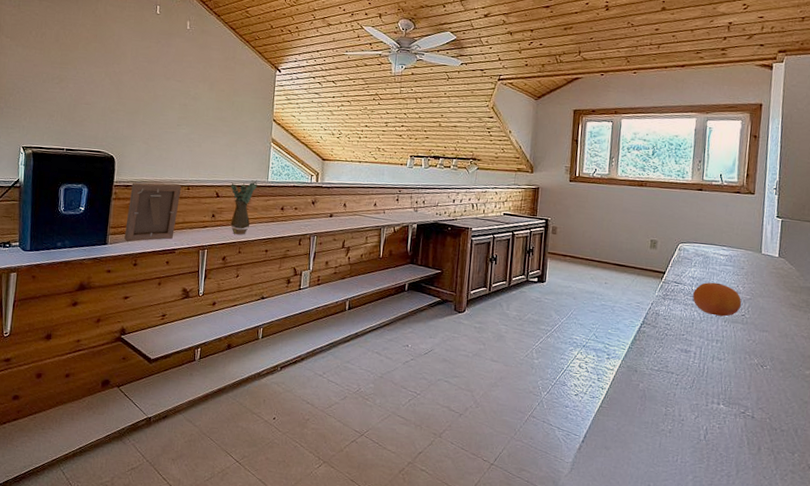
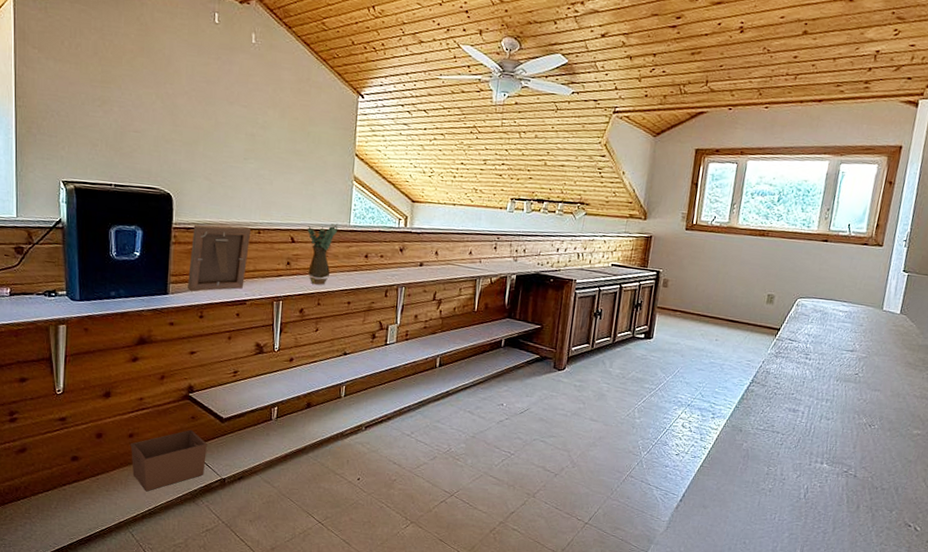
hamper: none [66,369,137,430] -> present [130,429,208,492]
fruit: present [692,282,742,317] -> none [806,339,857,376]

